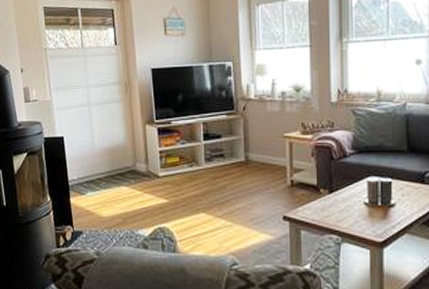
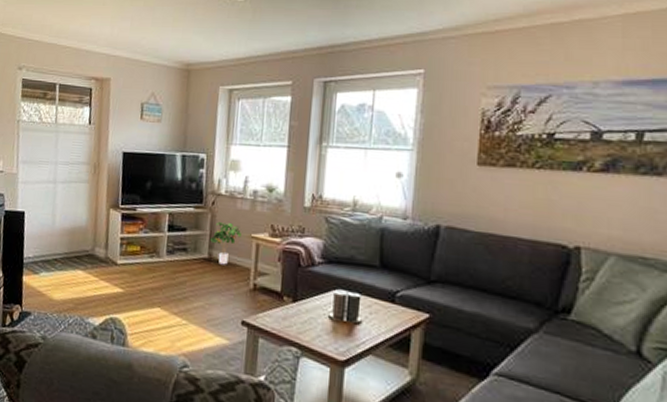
potted plant: none [244,126,274,166] -> present [209,222,241,265]

